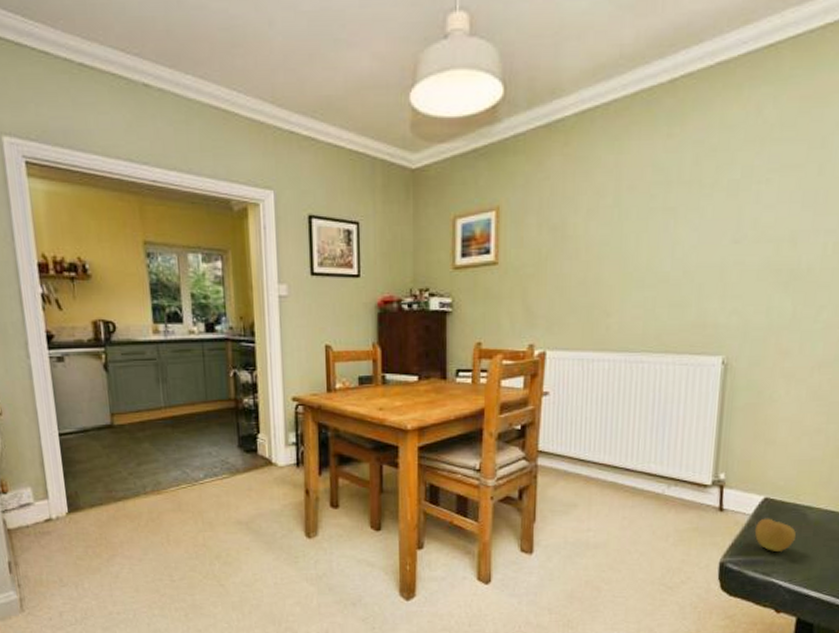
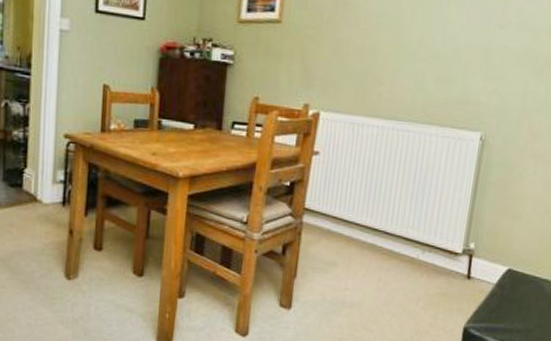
apple: present [754,518,796,553] -> none [497,288,533,322]

